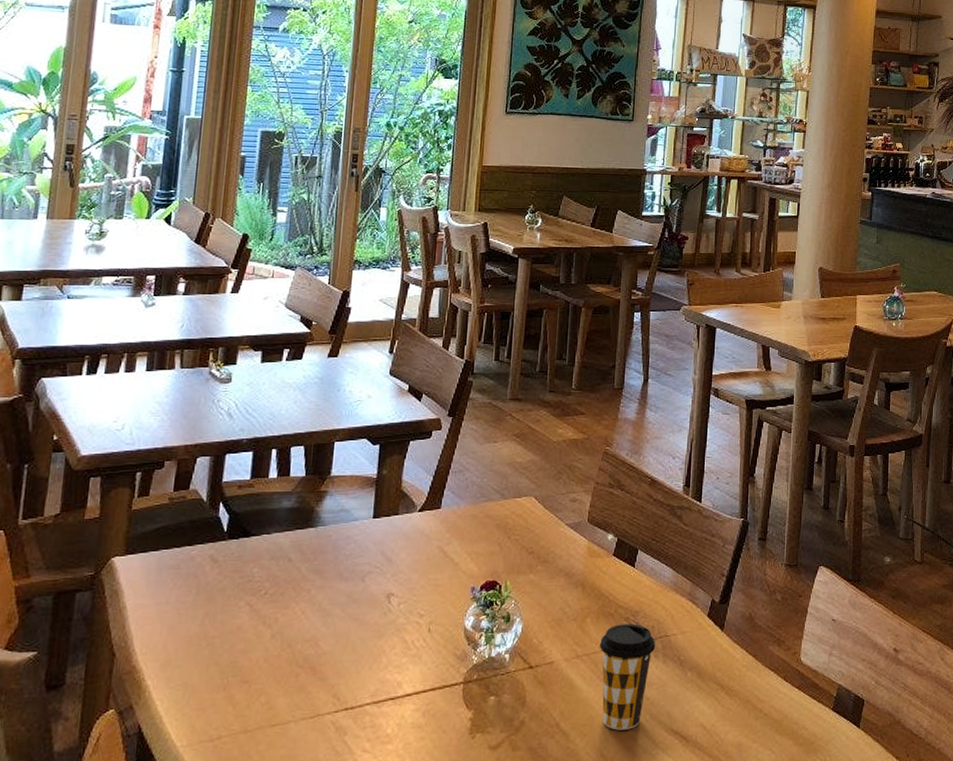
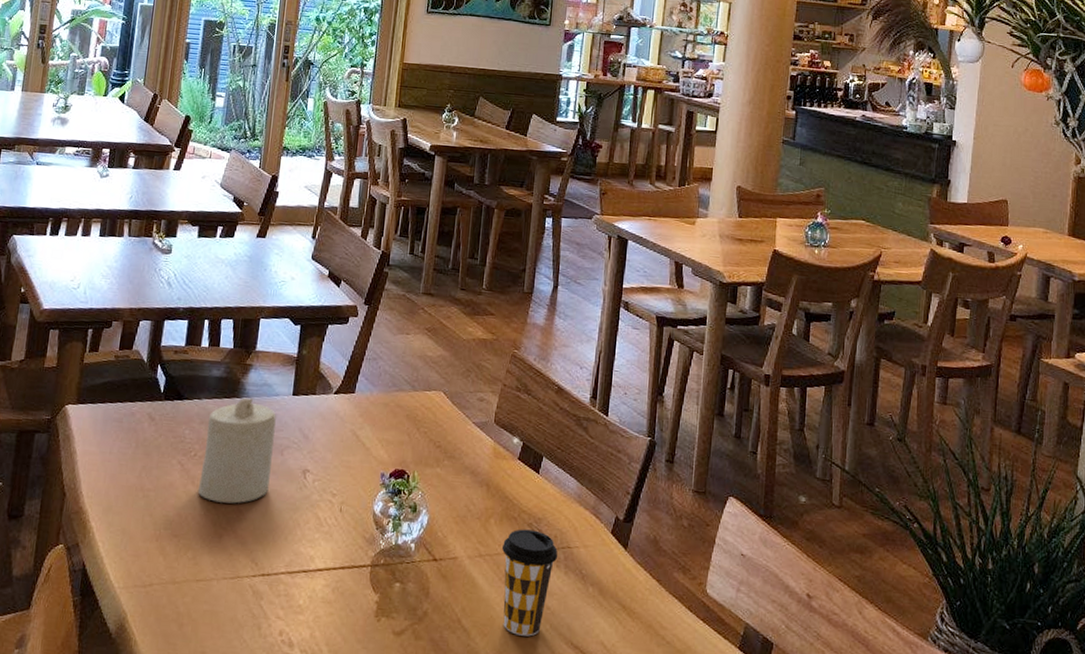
candle: none [270,526,356,640] -> present [198,398,276,504]

